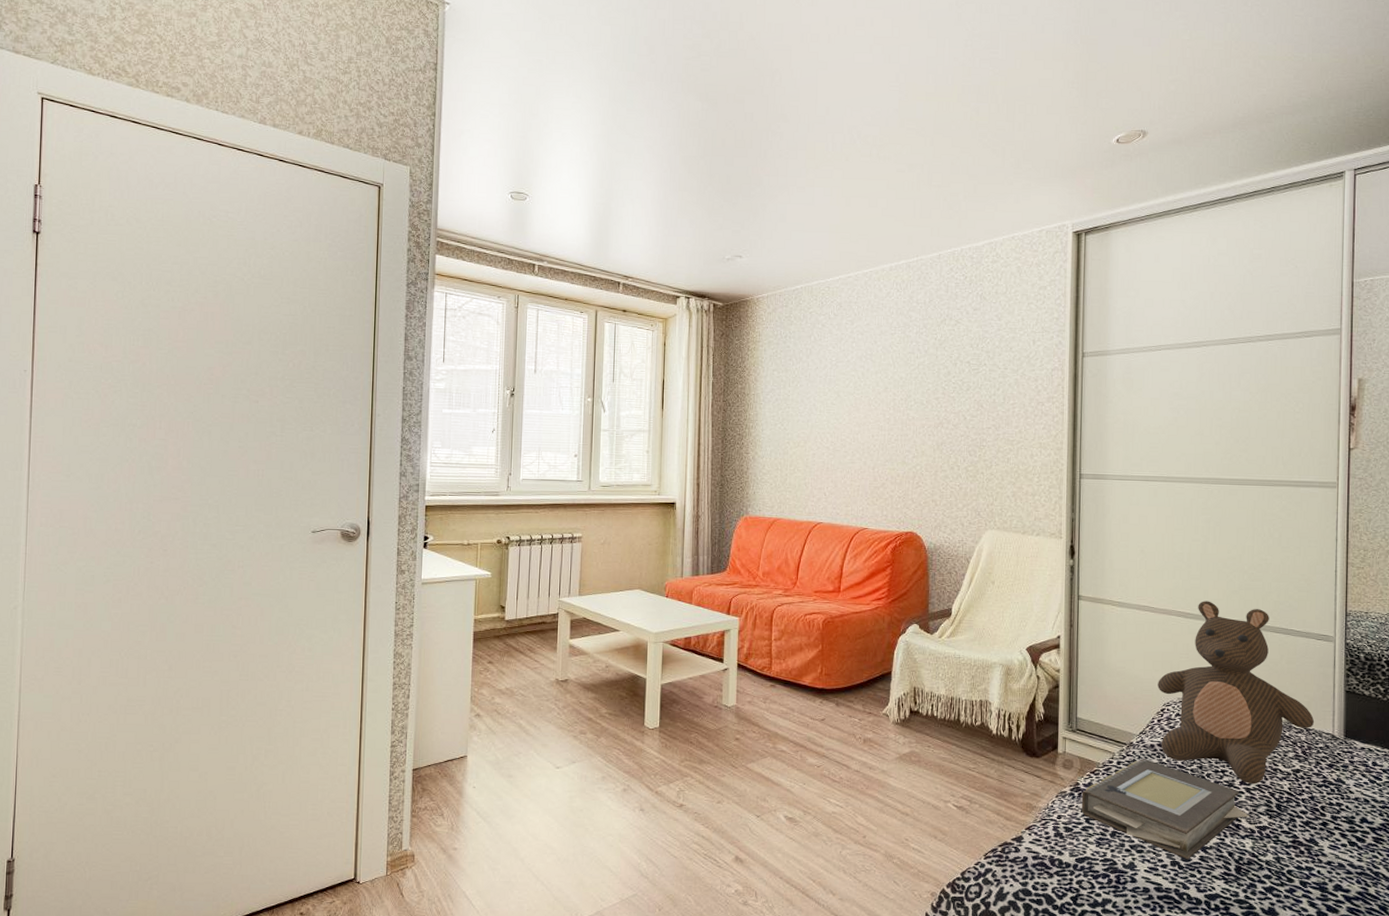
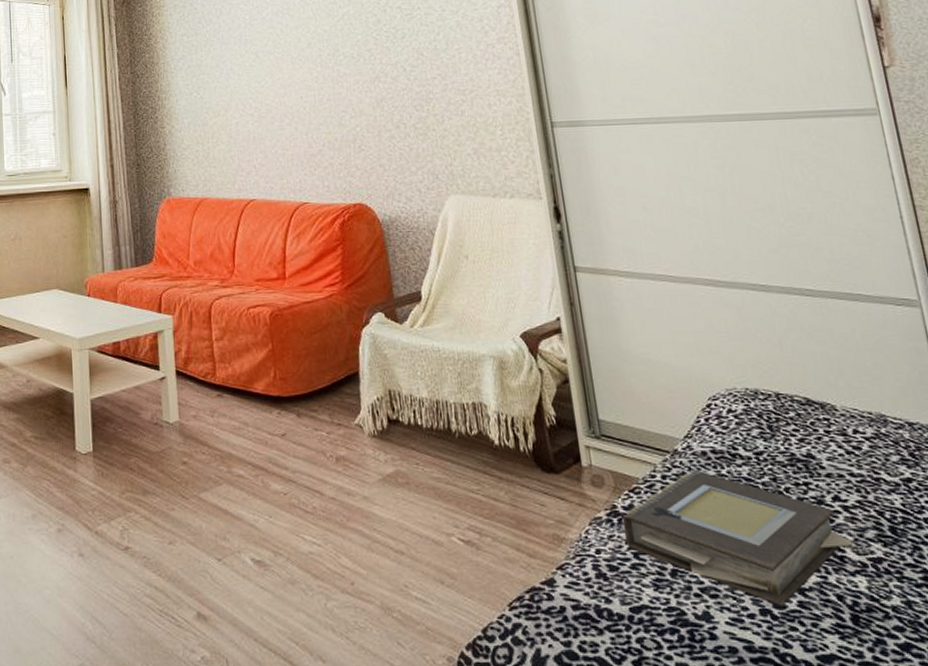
stuffed bear: present [1158,601,1315,785] -> none [695,264,918,501]

